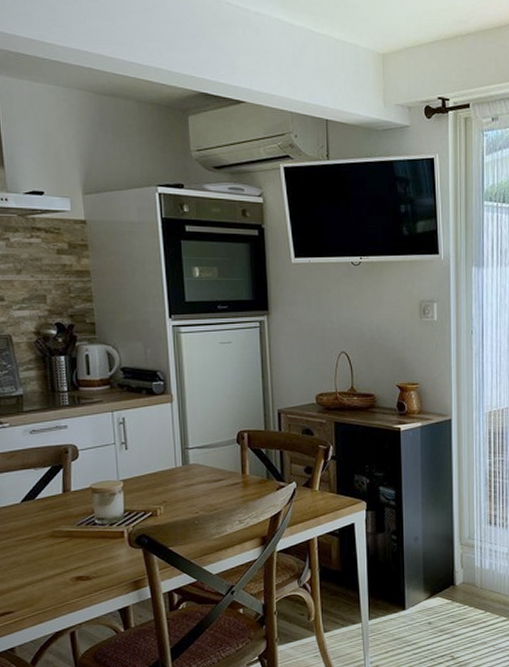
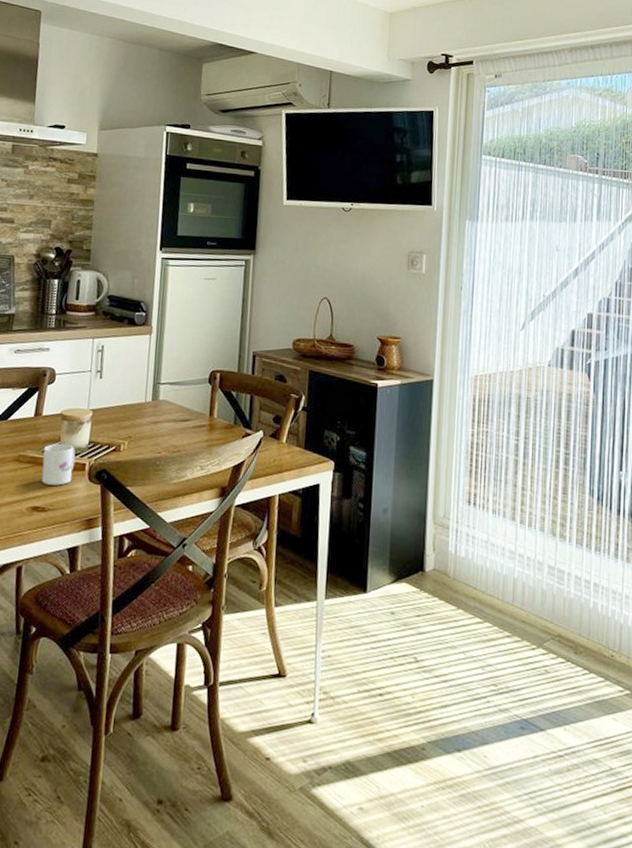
mug: none [79,515,113,555] -> present [41,443,76,486]

